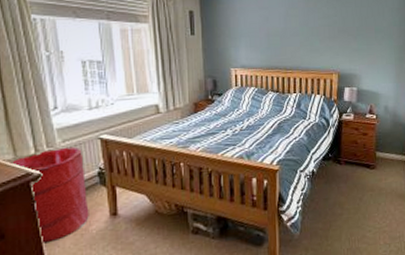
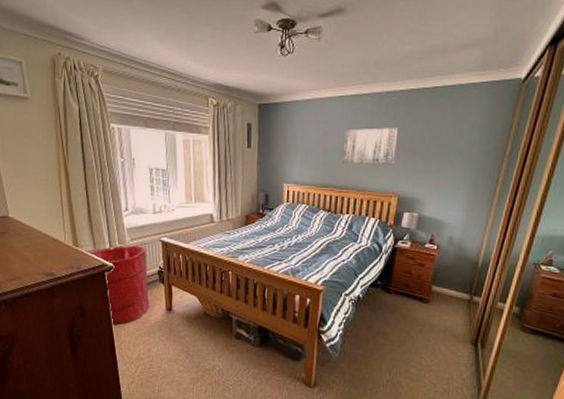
wall art: none [284,12,333,46] -> present [342,128,399,165]

